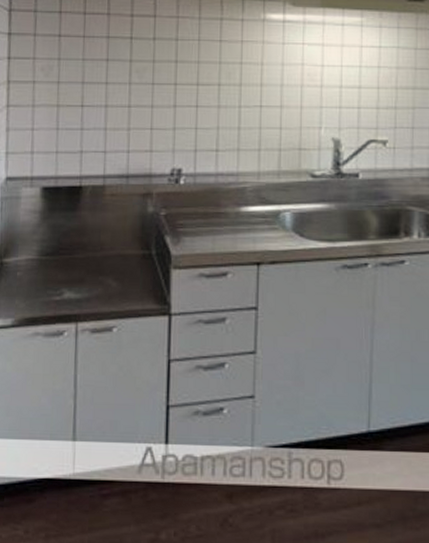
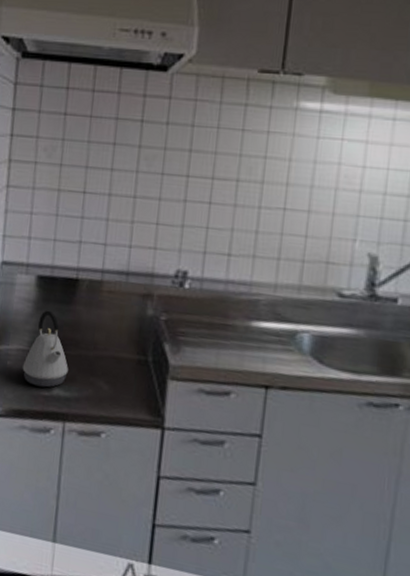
kettle: none [32,219,77,293] -> present [22,310,69,388]

